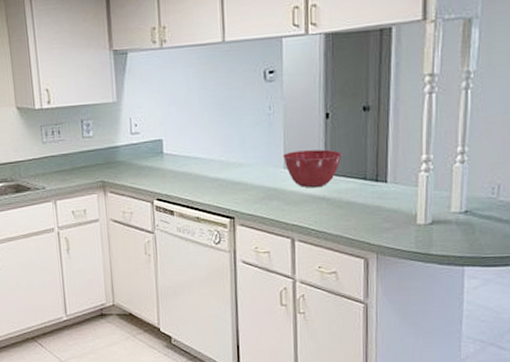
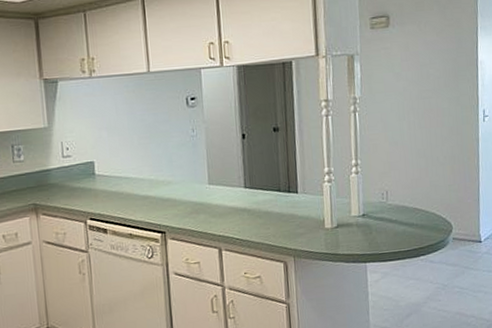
mixing bowl: present [283,149,342,188] -> none [207,166,259,201]

